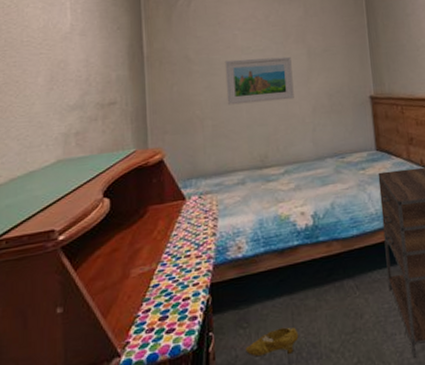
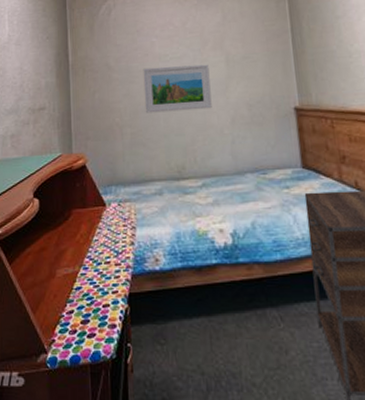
shoe: present [245,327,299,357] -> none [163,350,218,381]

